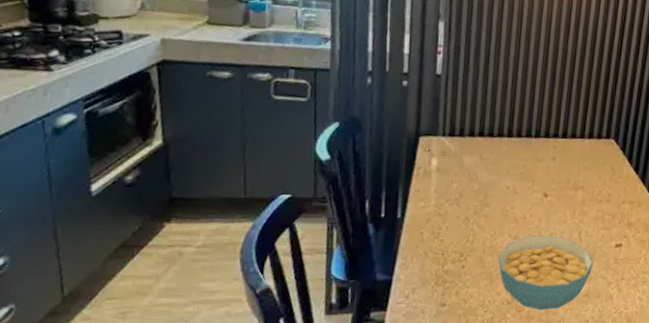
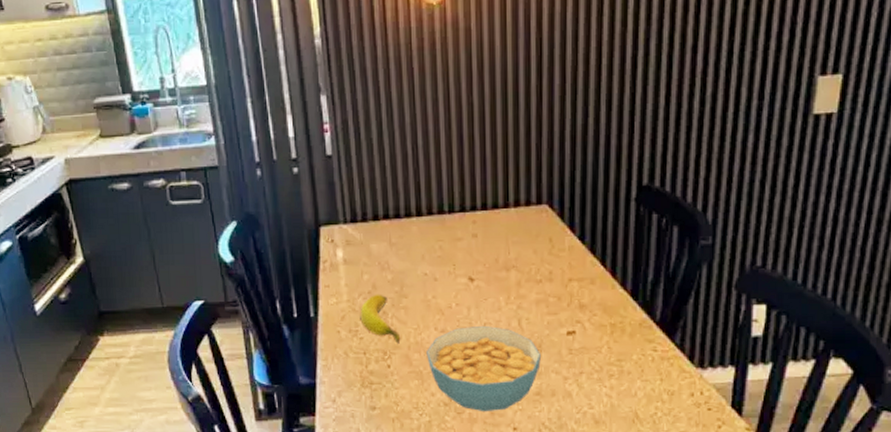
banana: none [444,201,478,248] -> present [360,294,401,345]

